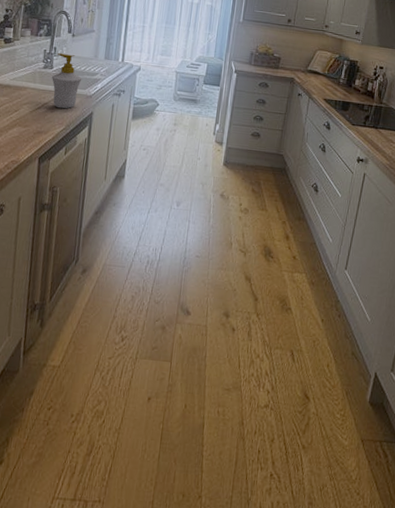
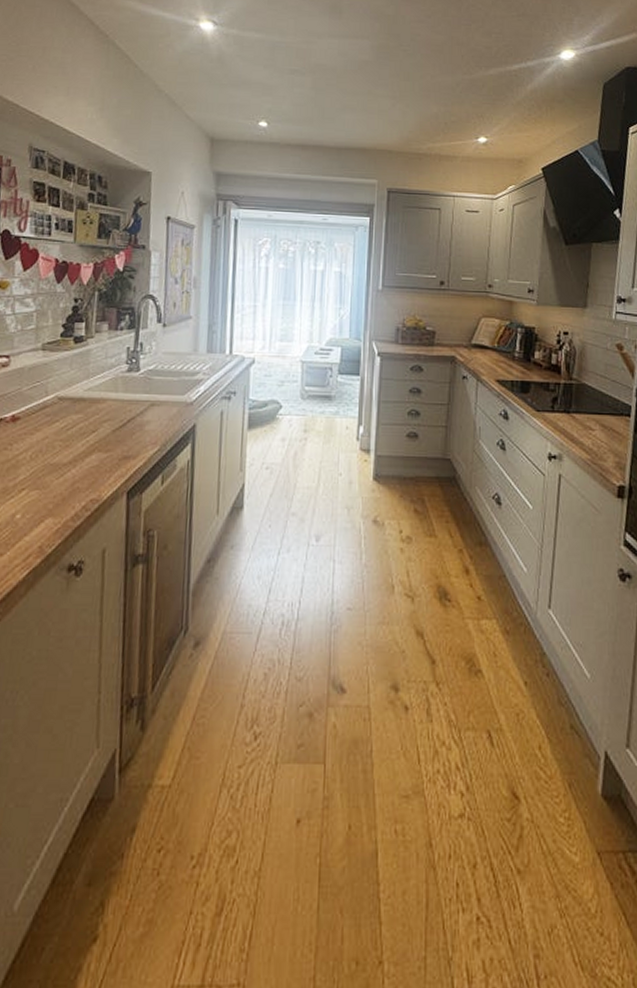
soap bottle: present [52,53,82,109] -> none [139,350,179,423]

